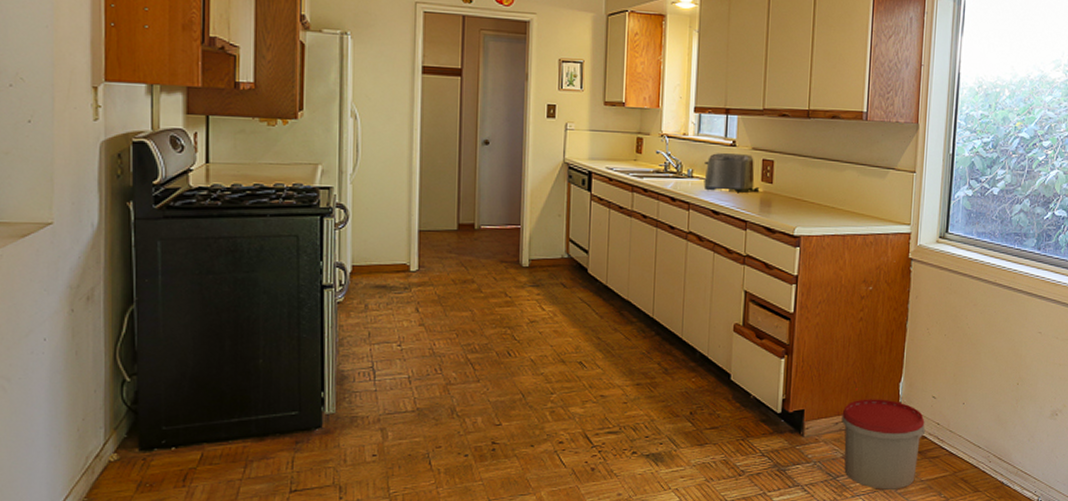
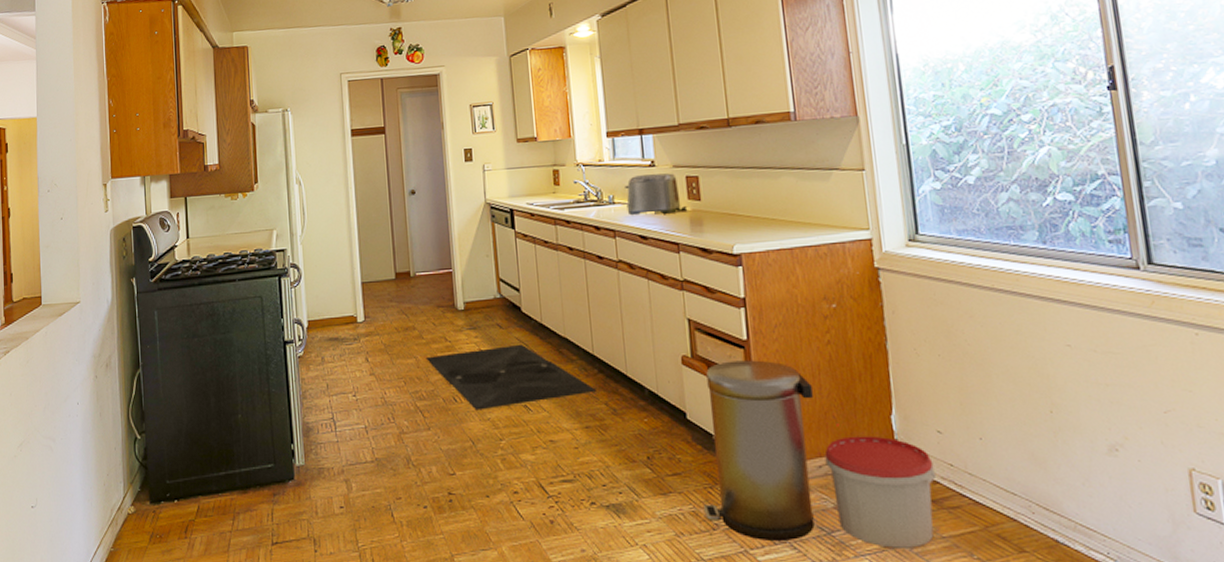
door mat: none [482,303,652,365] -> present [425,344,598,411]
pedal bin: none [733,330,841,484] -> present [703,360,815,540]

